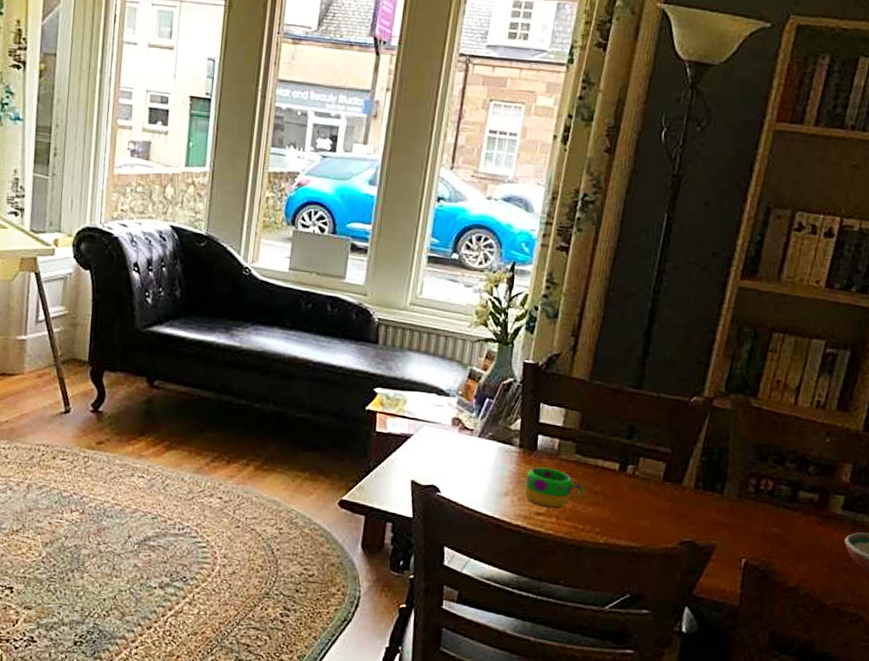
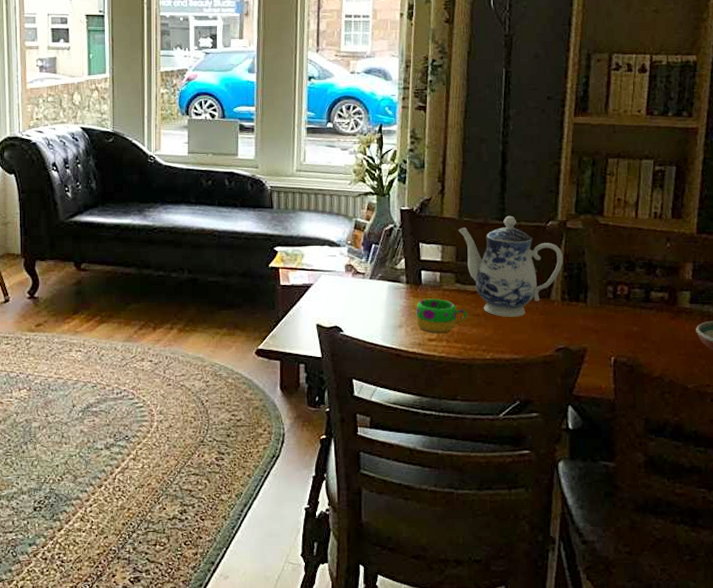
teapot: none [587,384,704,501] -> present [458,215,563,317]

